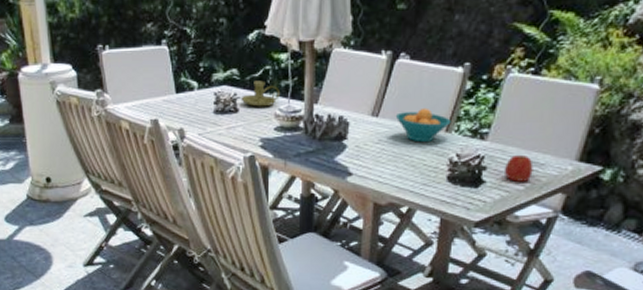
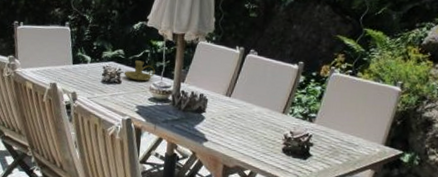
fruit bowl: present [395,107,452,143] -> none [244,93,288,121]
apple: present [504,155,533,182] -> none [326,136,350,158]

